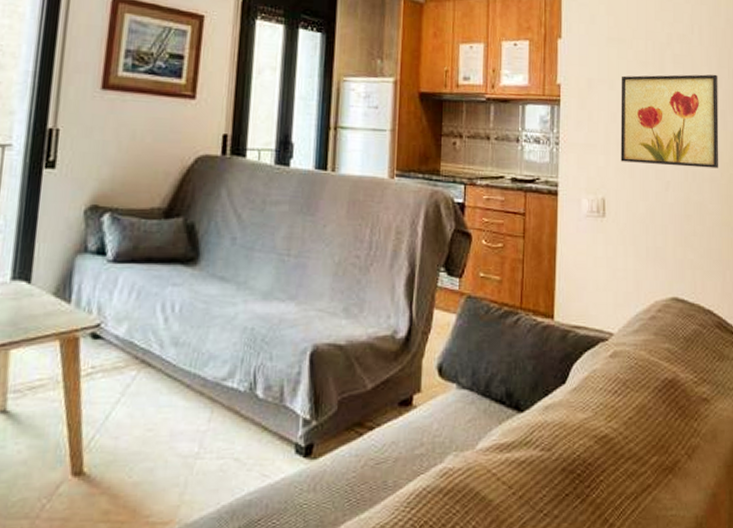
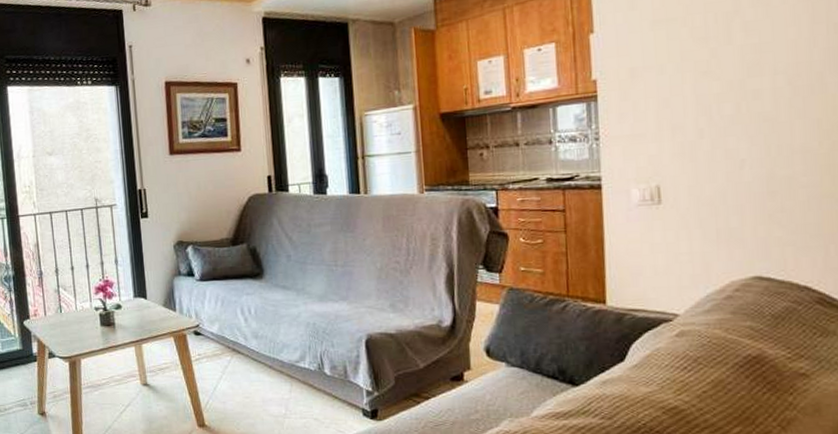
wall art: present [620,74,719,169] -> none [673,33,816,147]

